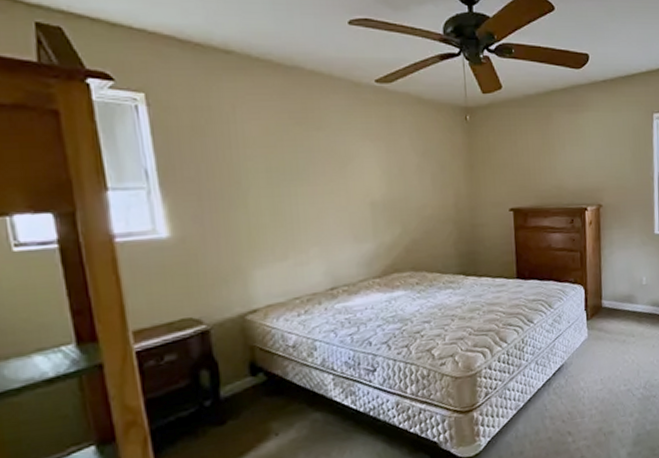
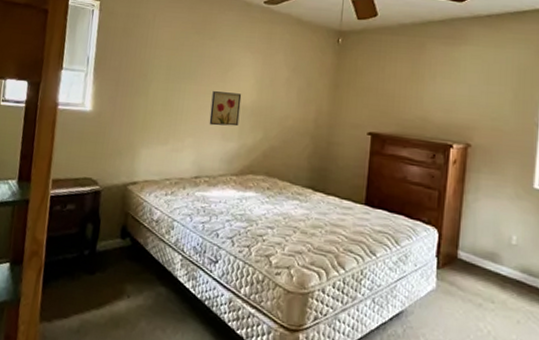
wall art: none [332,188,371,229] -> present [209,91,242,126]

